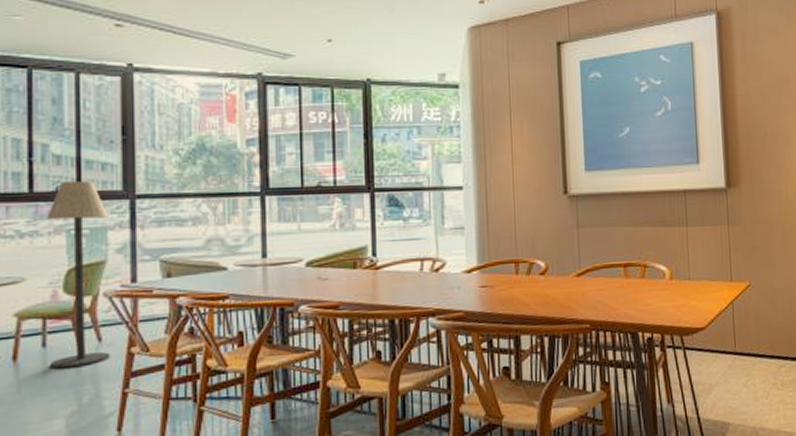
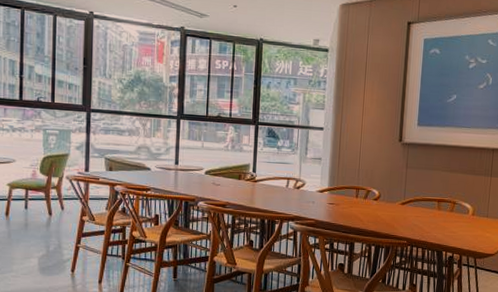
floor lamp: present [47,181,111,369] -> none [30,95,72,226]

